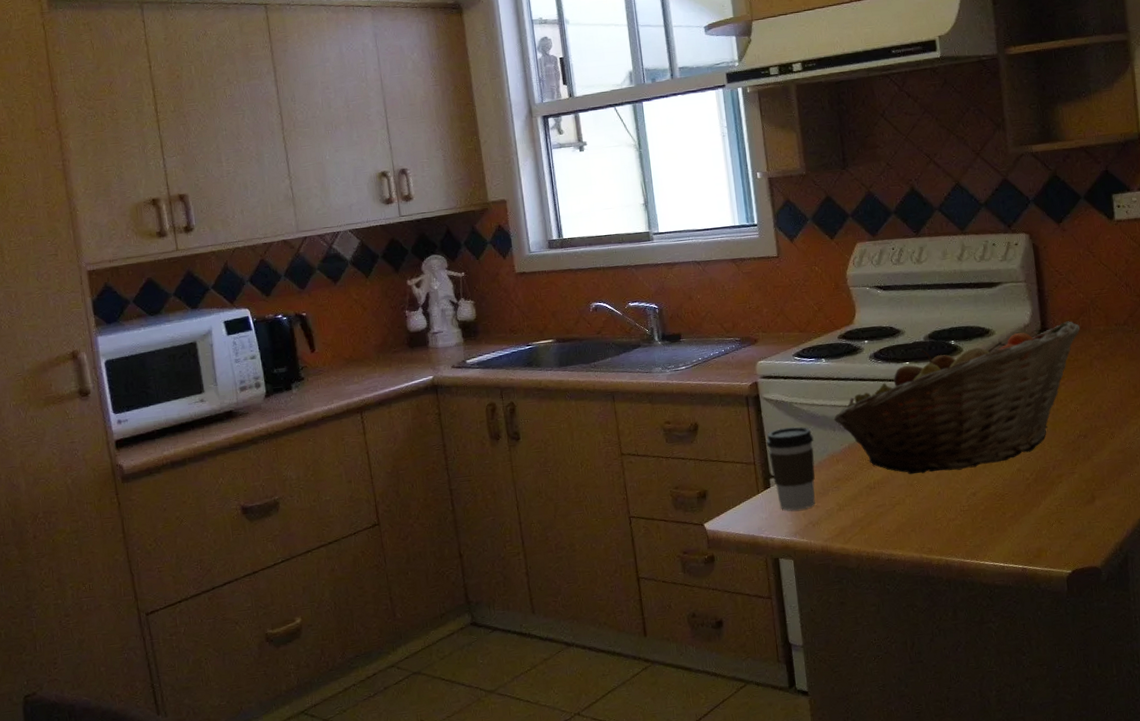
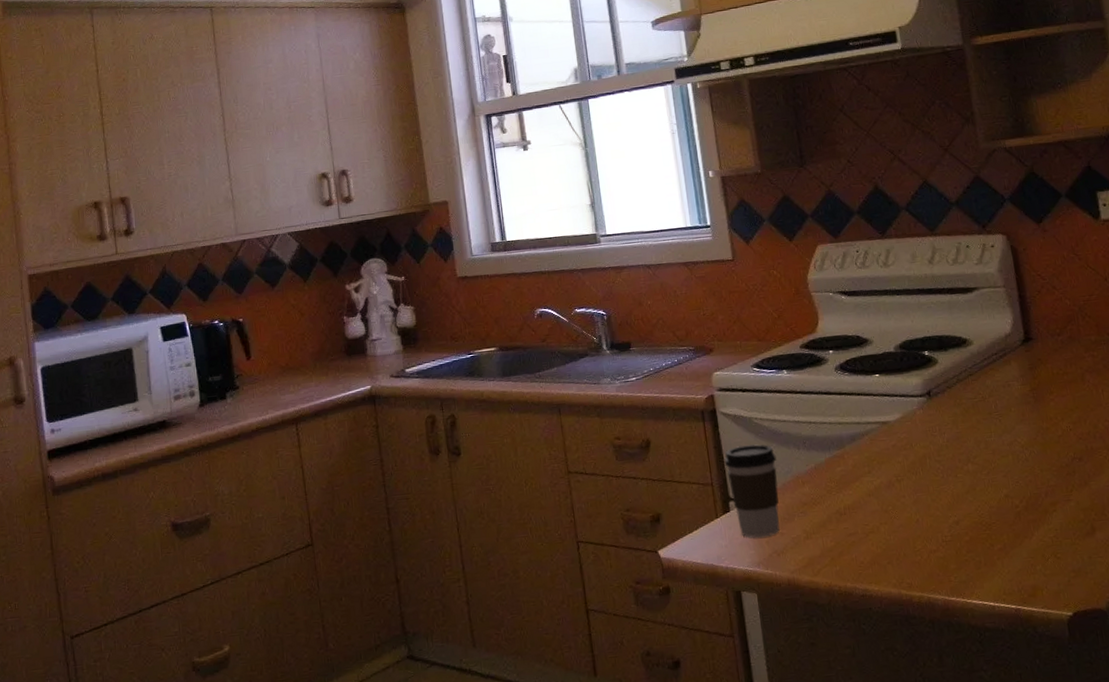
fruit basket: present [833,321,1081,475] -> none [797,330,1069,500]

